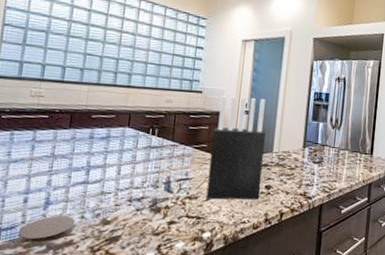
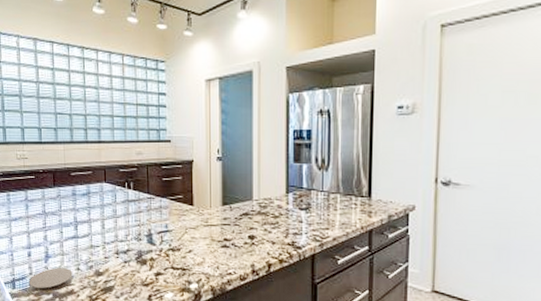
knife block: present [206,95,266,200] -> none [187,142,244,251]

